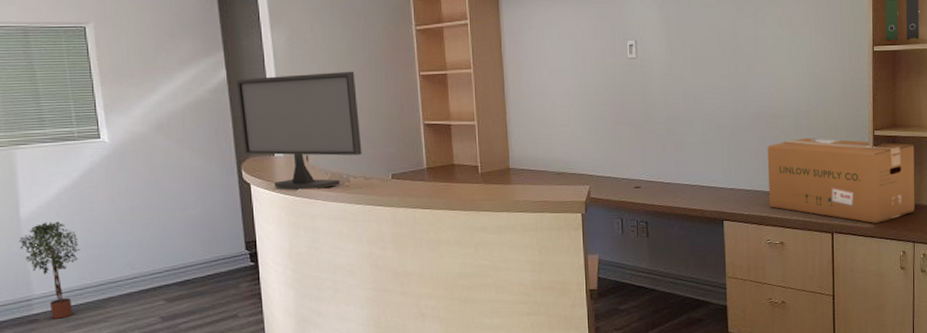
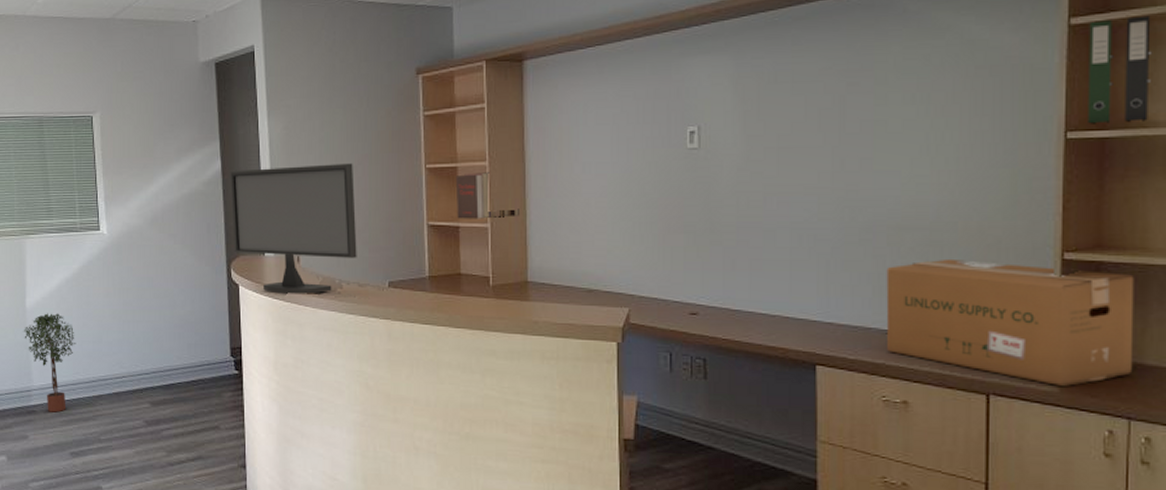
books: none [446,78,500,118] -> present [455,172,519,219]

